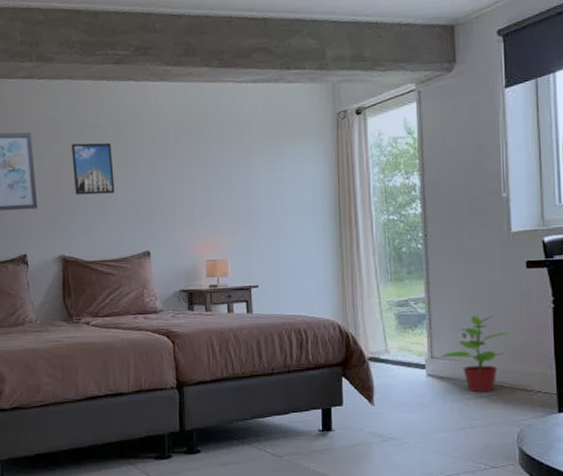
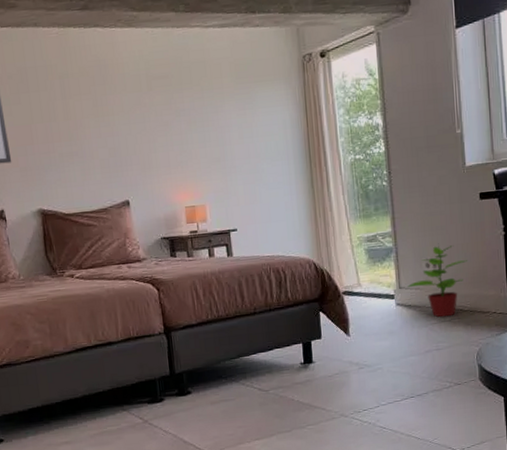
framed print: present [72,142,115,195] -> none [42,92,90,147]

